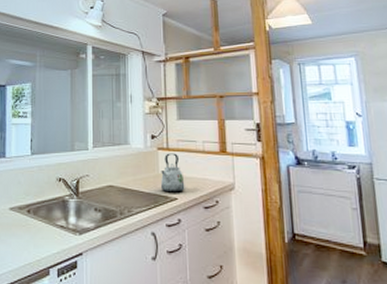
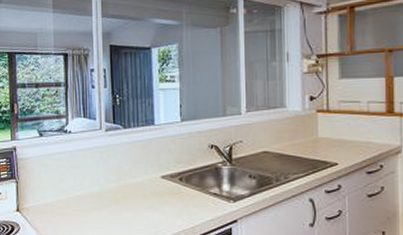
kettle: present [160,153,185,193] -> none [319,115,346,158]

